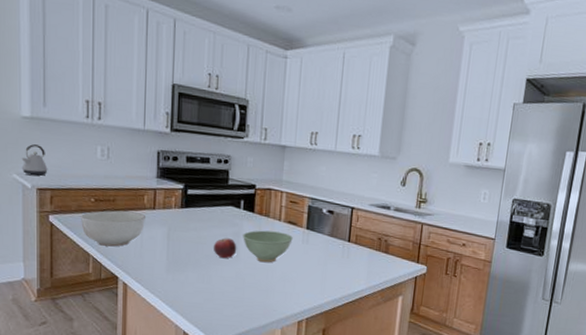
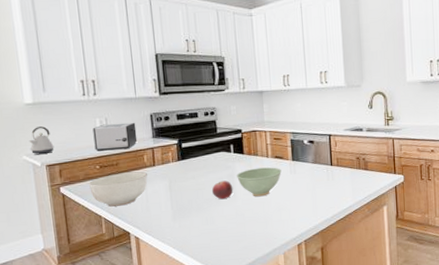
toaster: none [92,153,140,186] -> present [92,122,138,151]

